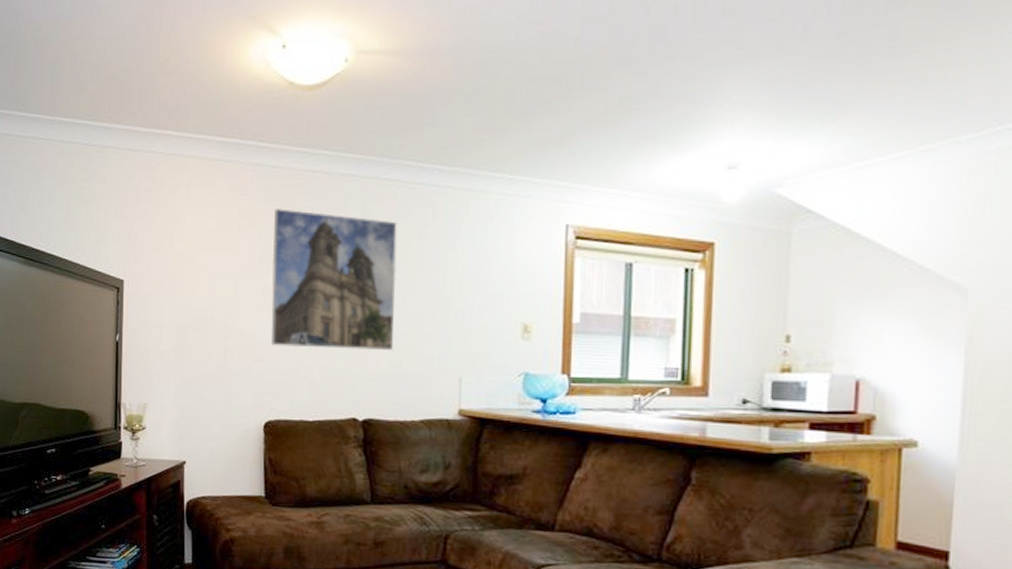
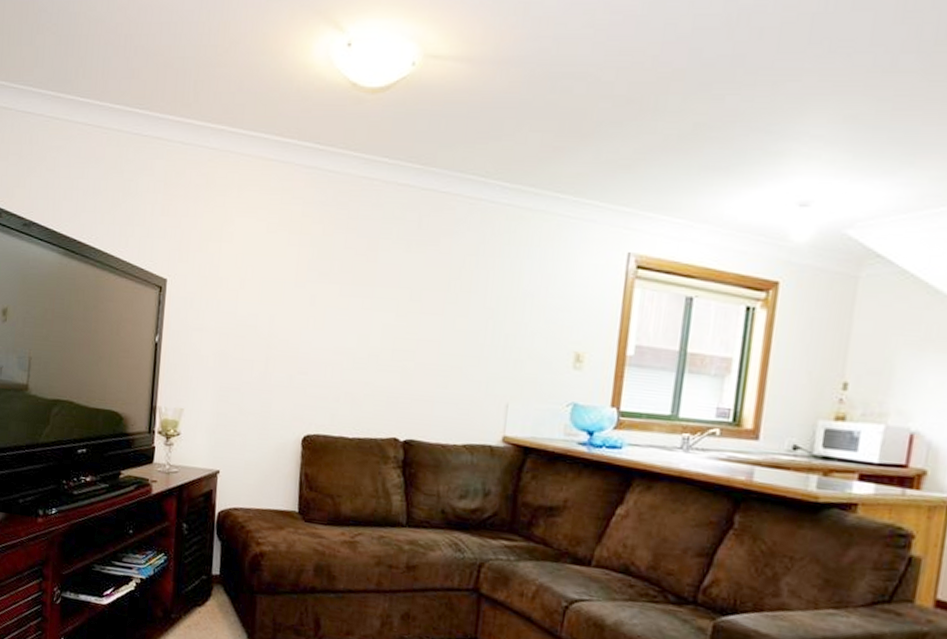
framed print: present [271,209,397,351] -> none [315,216,454,371]

